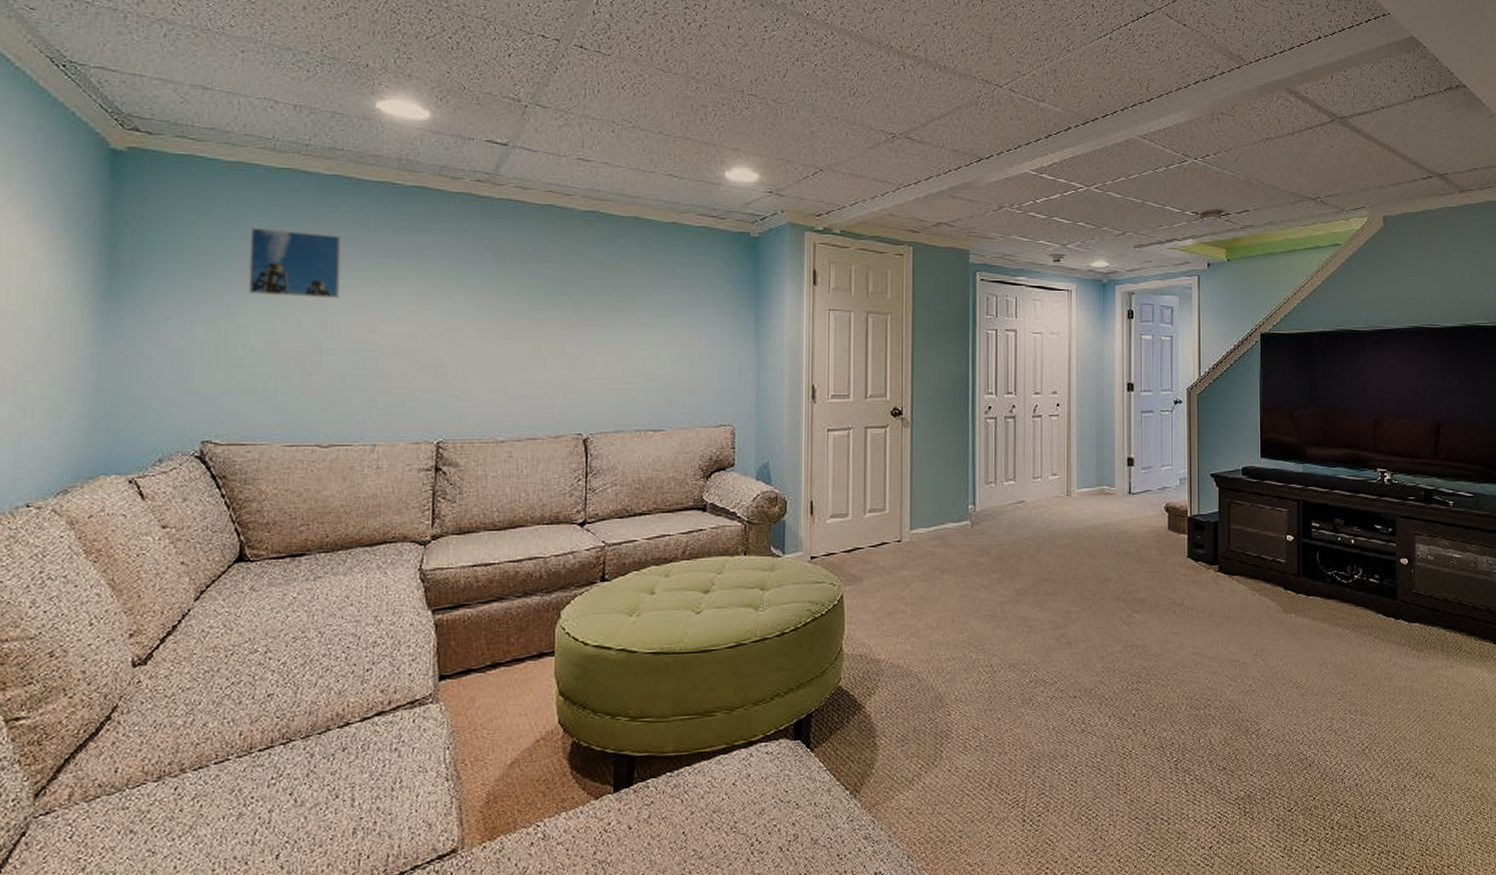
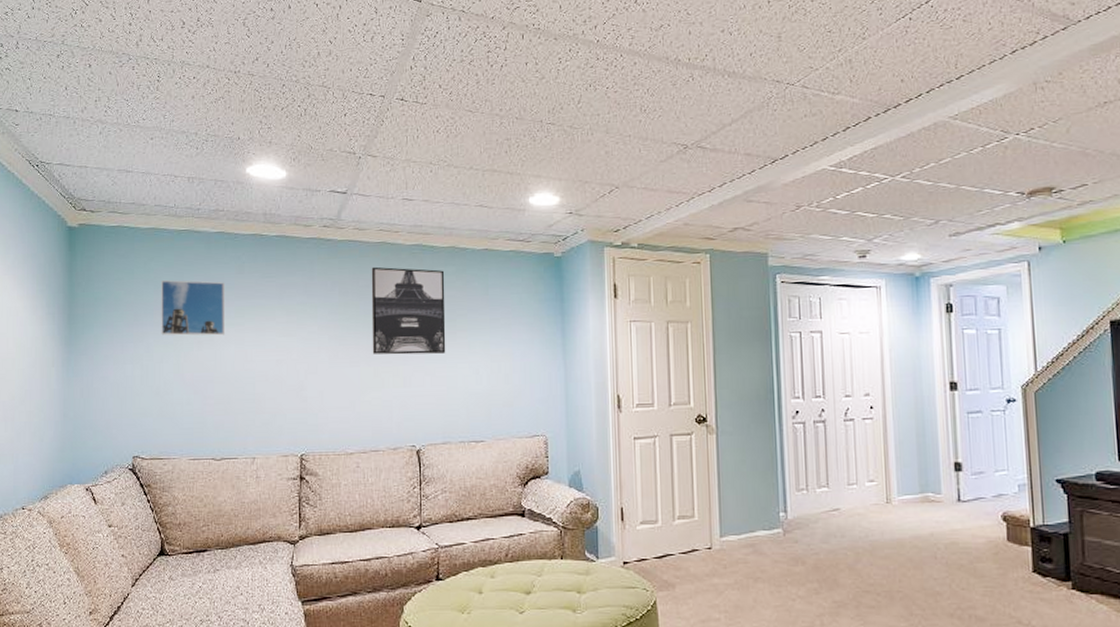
wall art: none [533,232,625,333] -> present [371,266,446,355]

